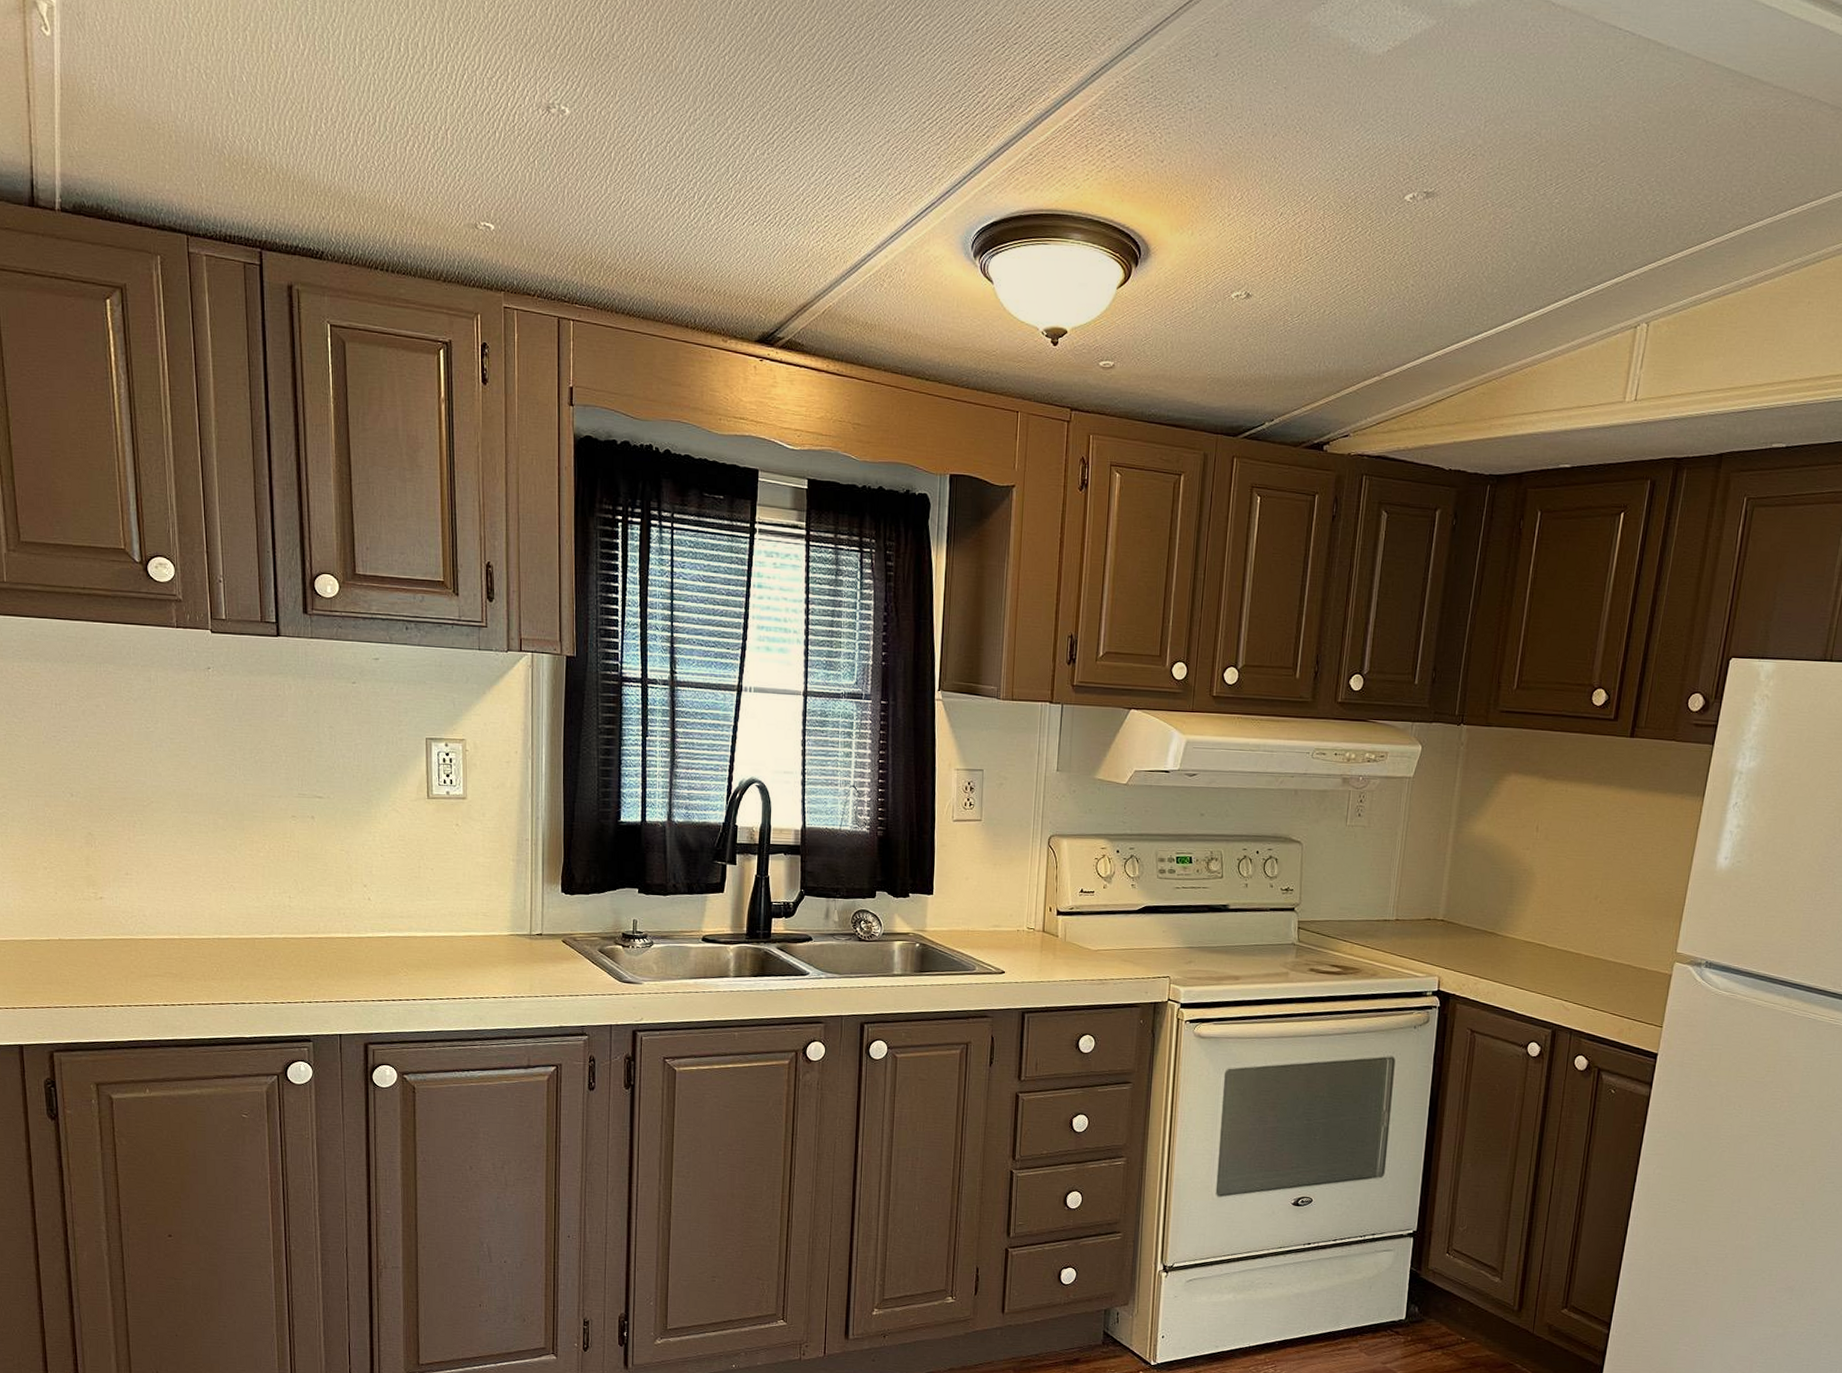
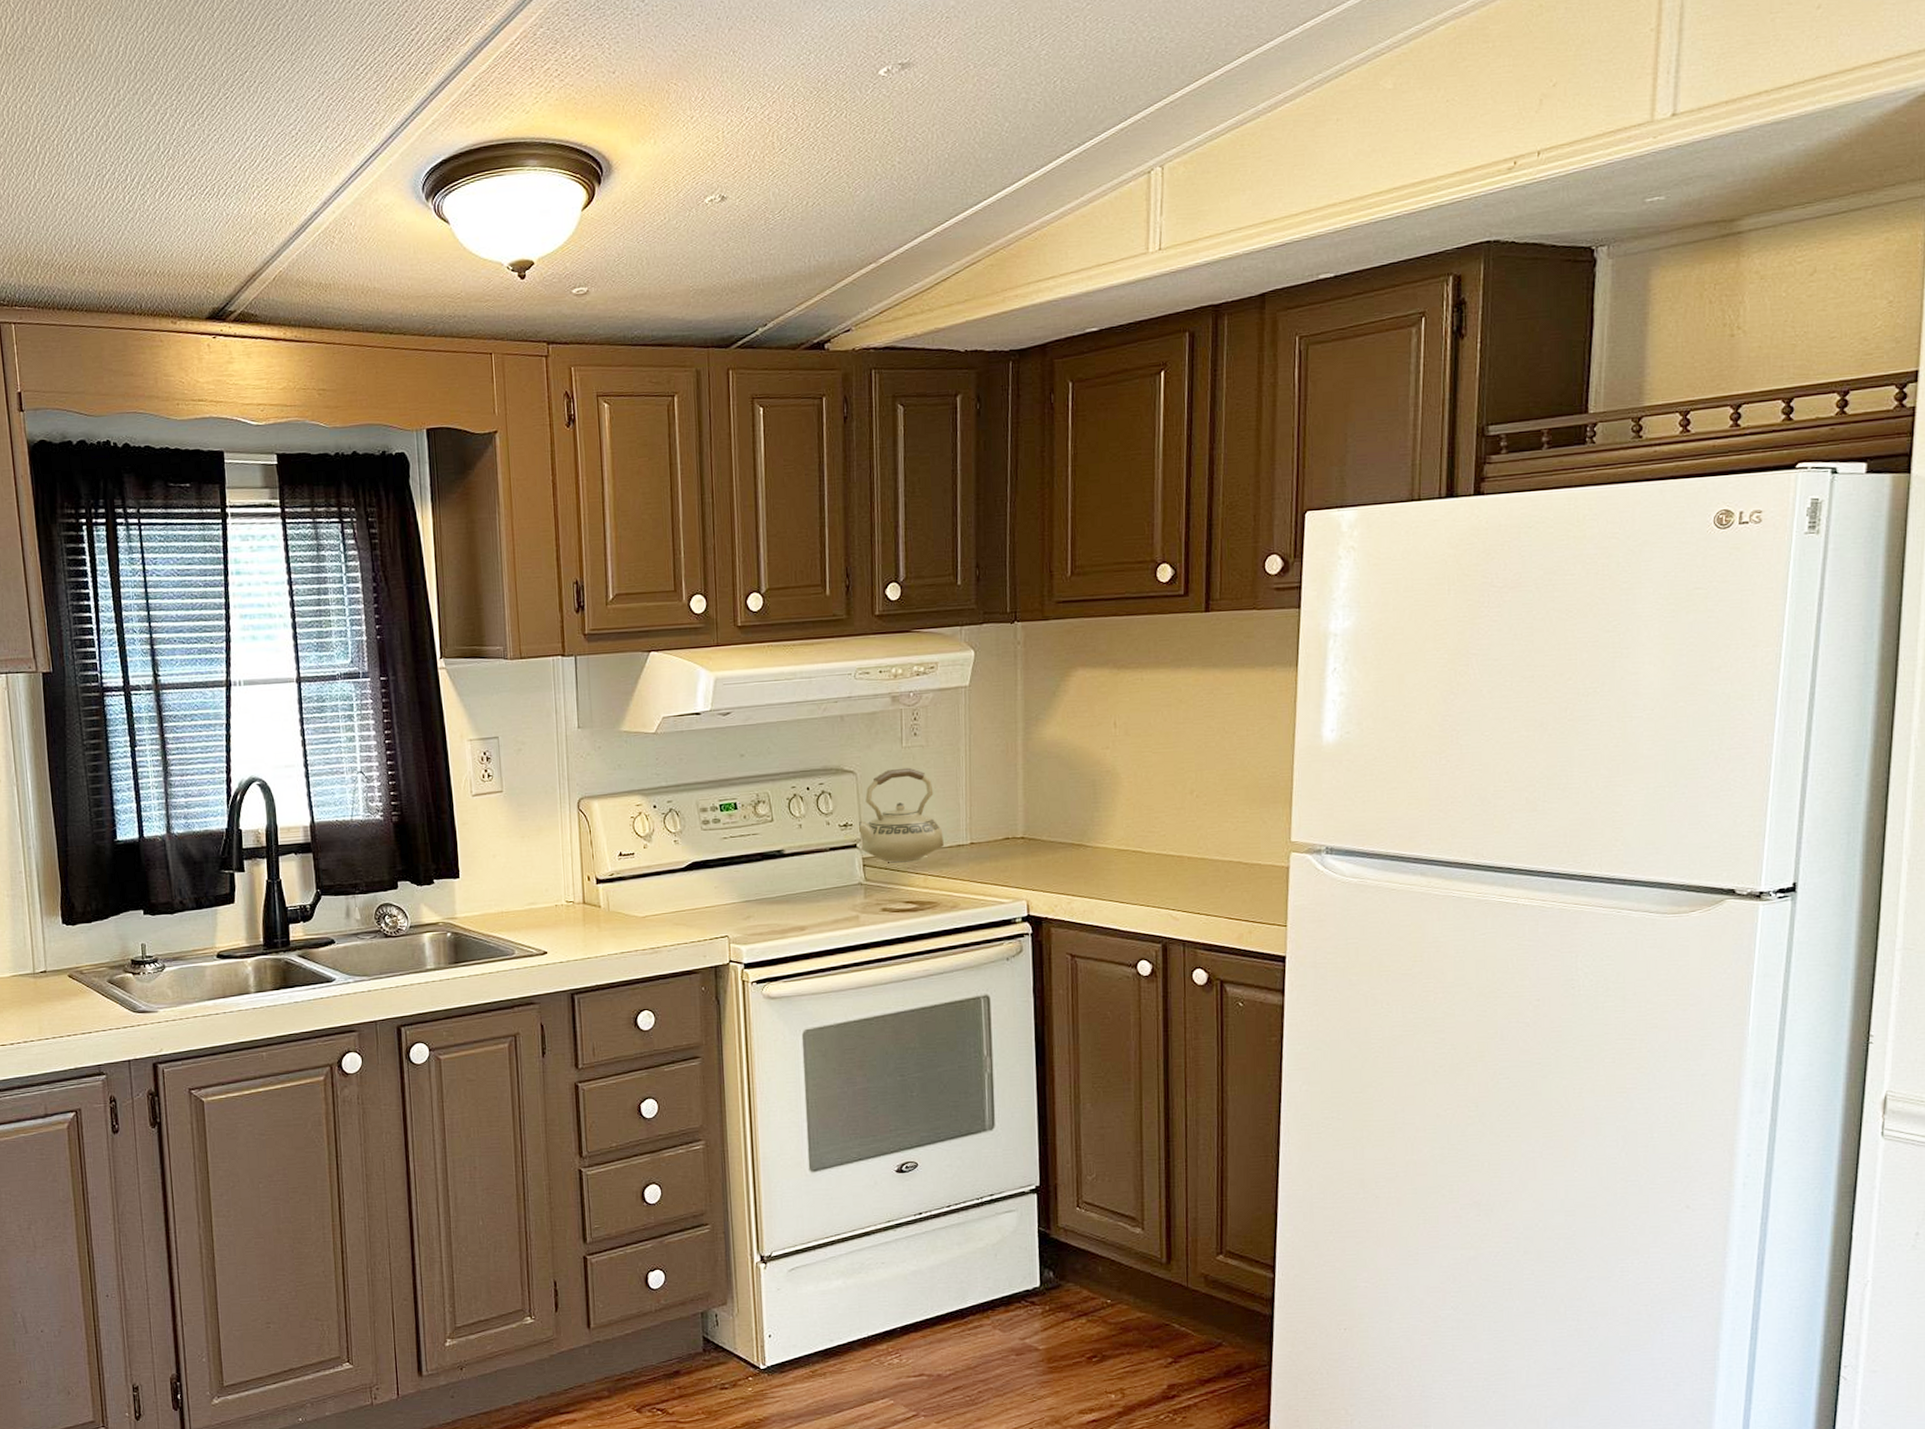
teakettle: none [1296,844,1373,930] -> present [857,767,944,863]

